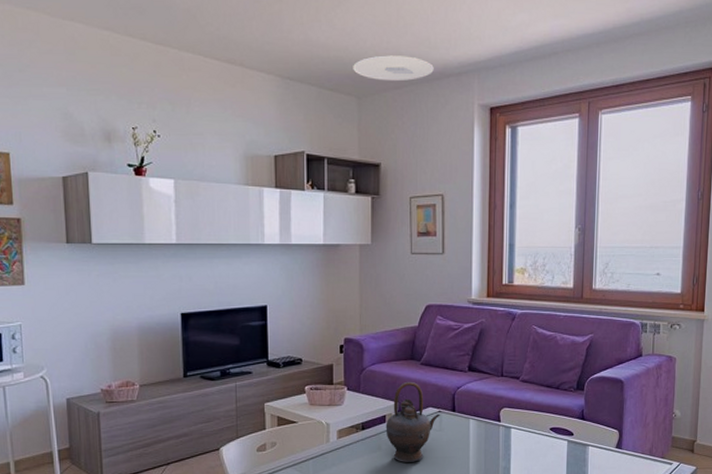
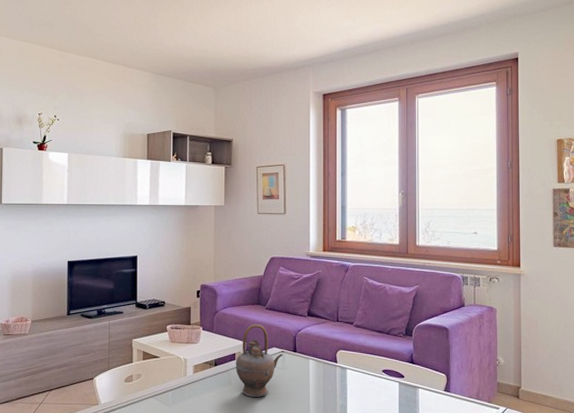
ceiling light: present [353,55,434,82] -> none [211,55,276,75]

